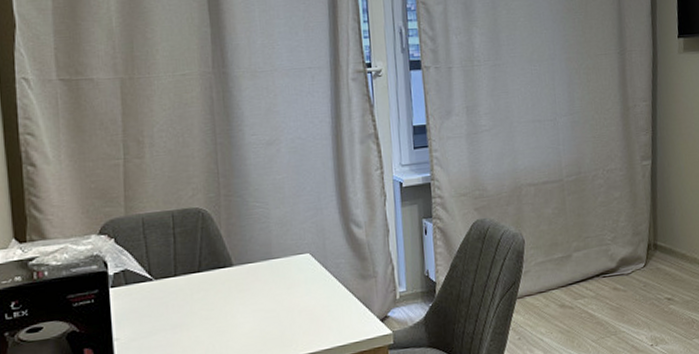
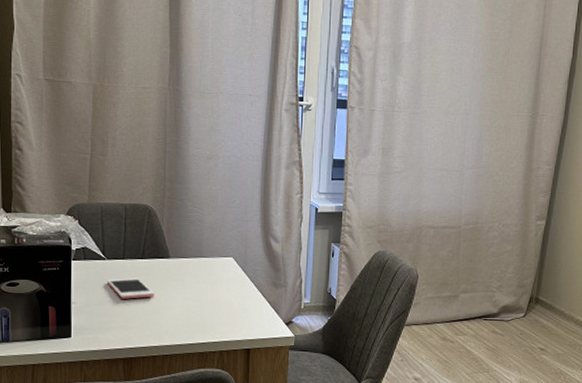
cell phone: none [157,295,218,324] -> present [107,277,154,299]

